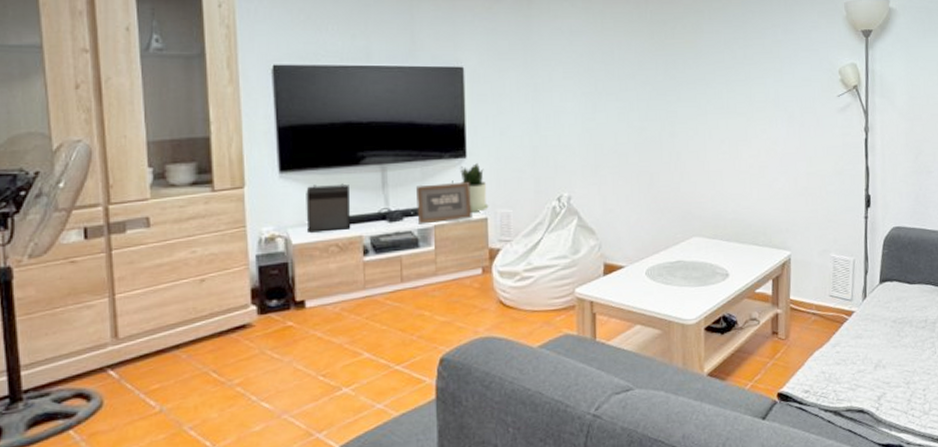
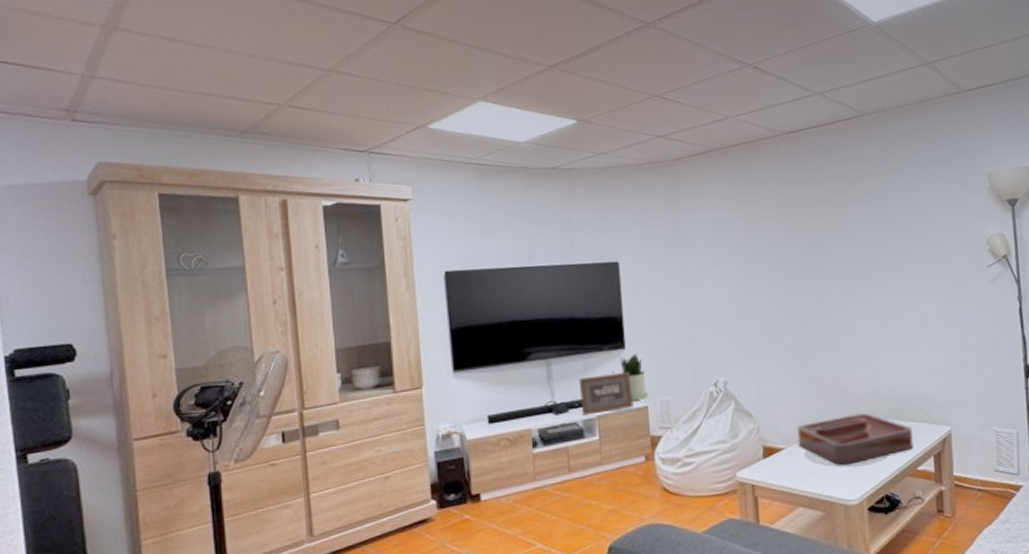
speaker: present [306,183,350,233] -> none [478,379,519,428]
decorative tray: none [639,234,754,286] -> present [797,413,914,466]

